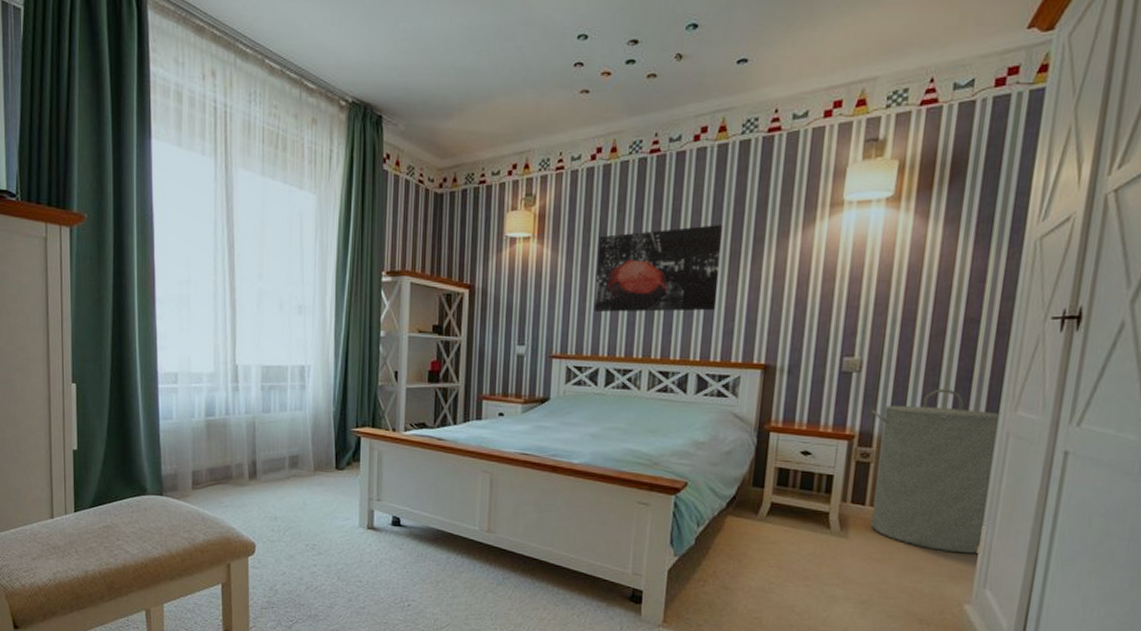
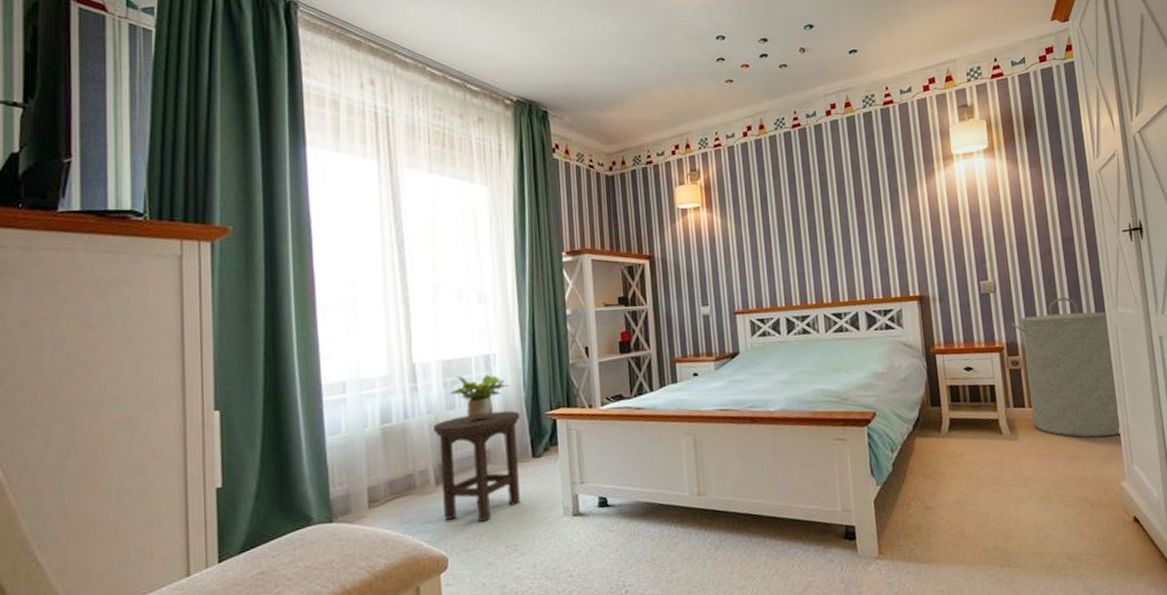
stool: none [250,420,328,519] -> present [434,410,521,522]
potted plant: none [266,382,320,427] -> present [449,374,509,421]
wall art: present [595,225,724,313] -> none [760,182,870,268]

